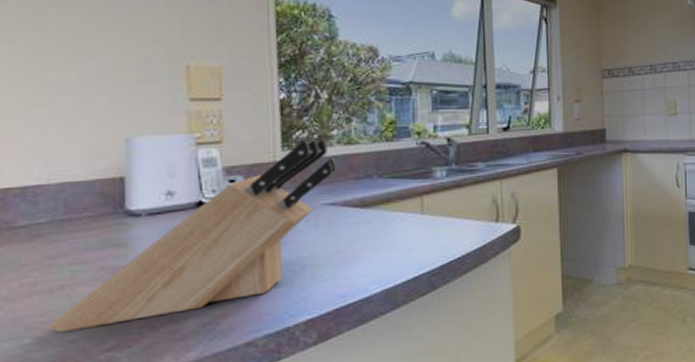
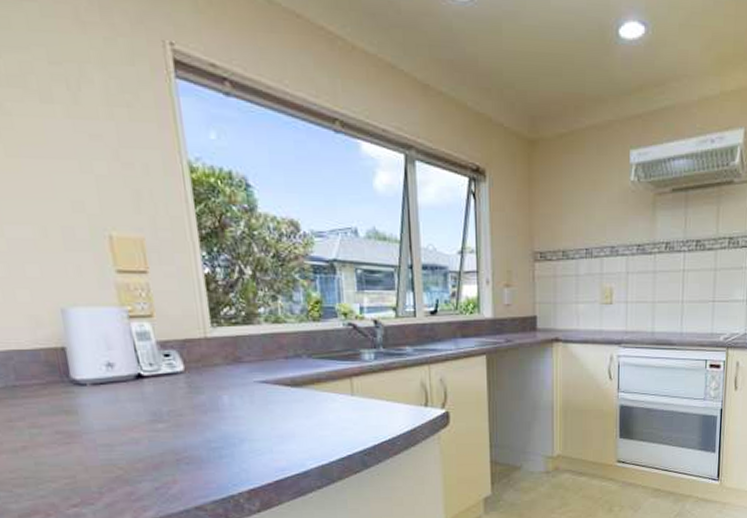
knife block: present [47,139,336,333] -> none [17,316,265,489]

